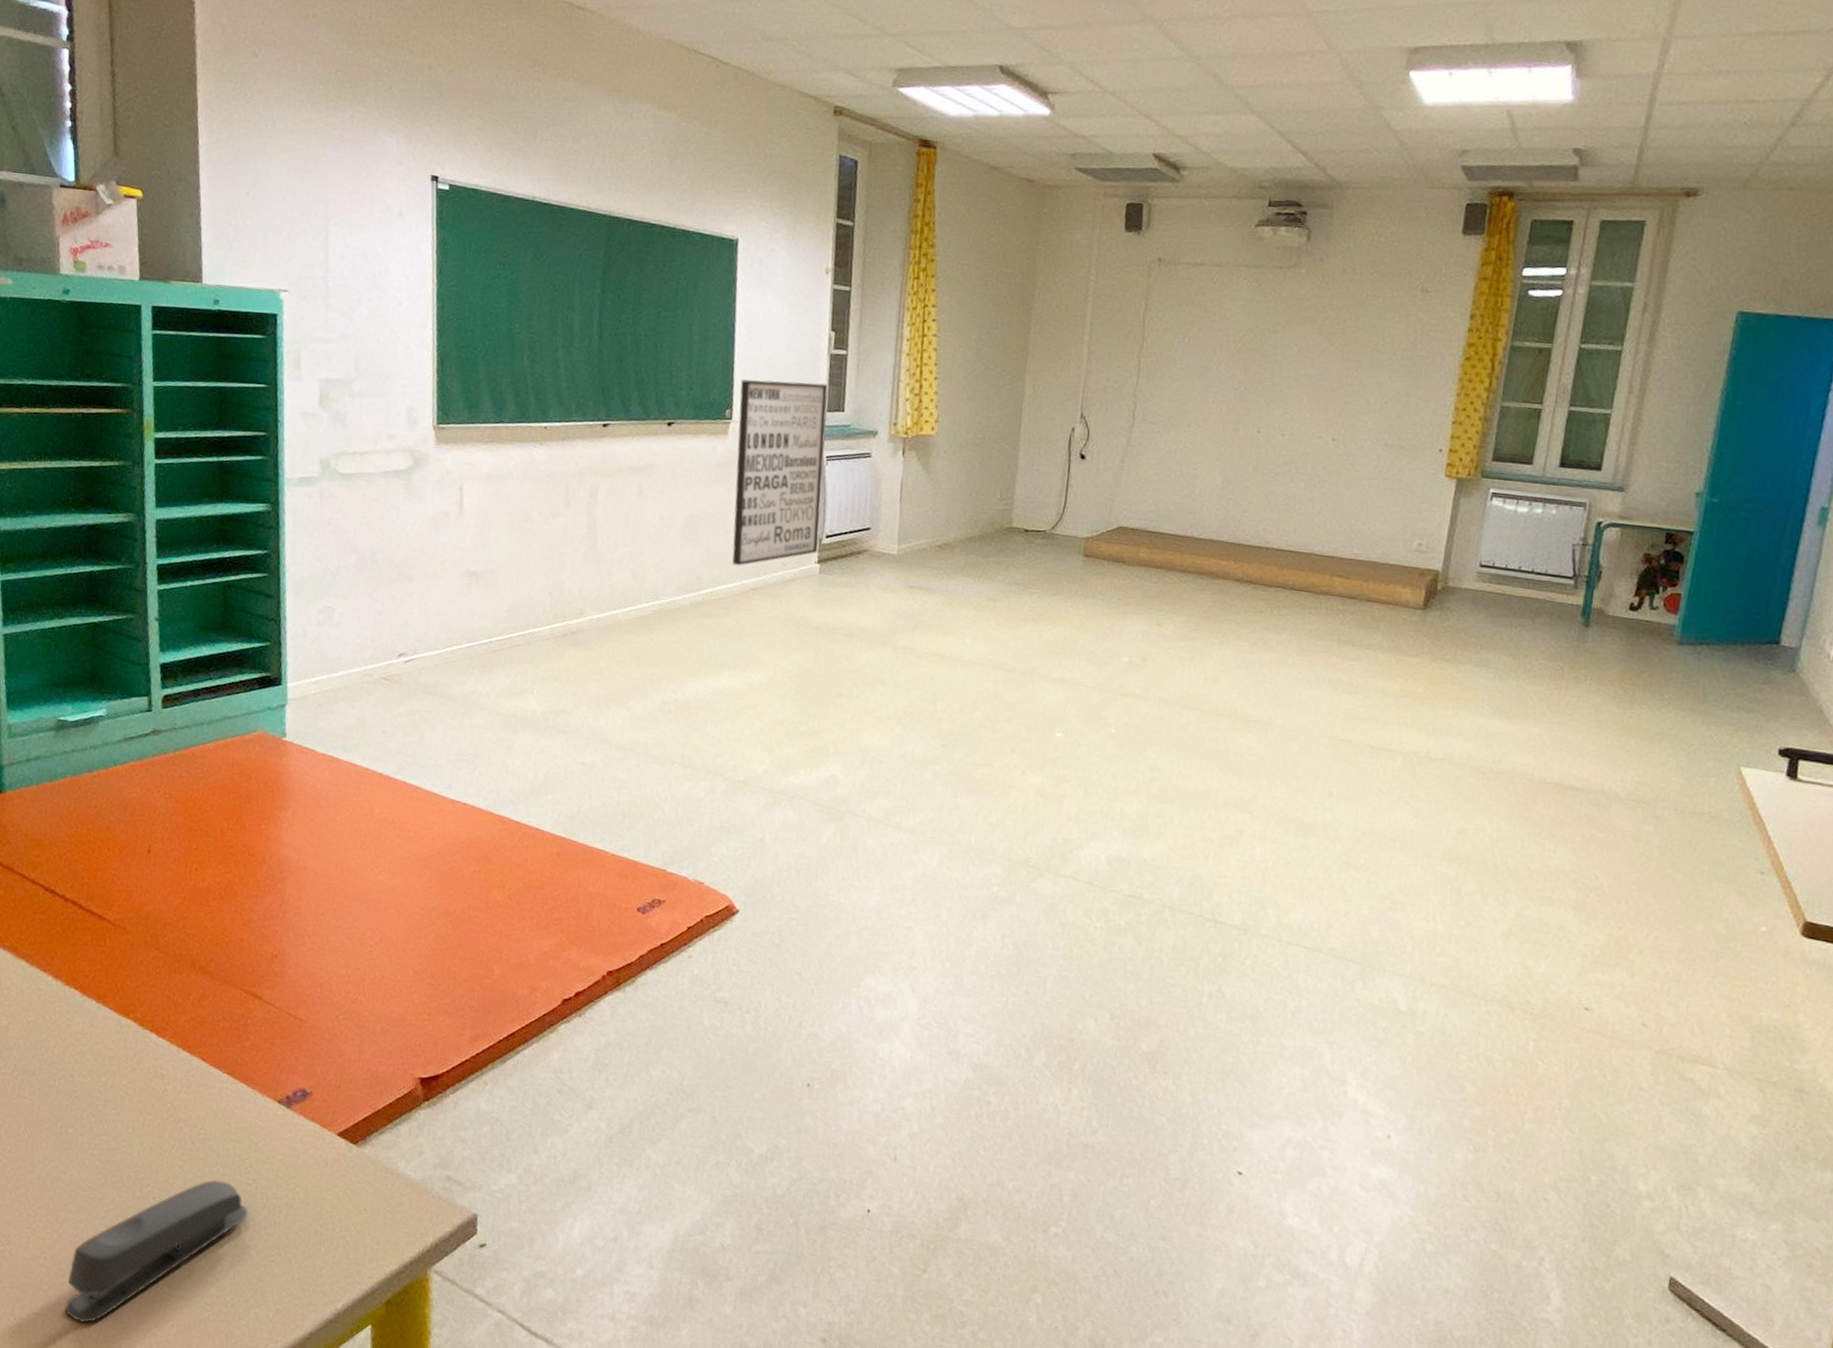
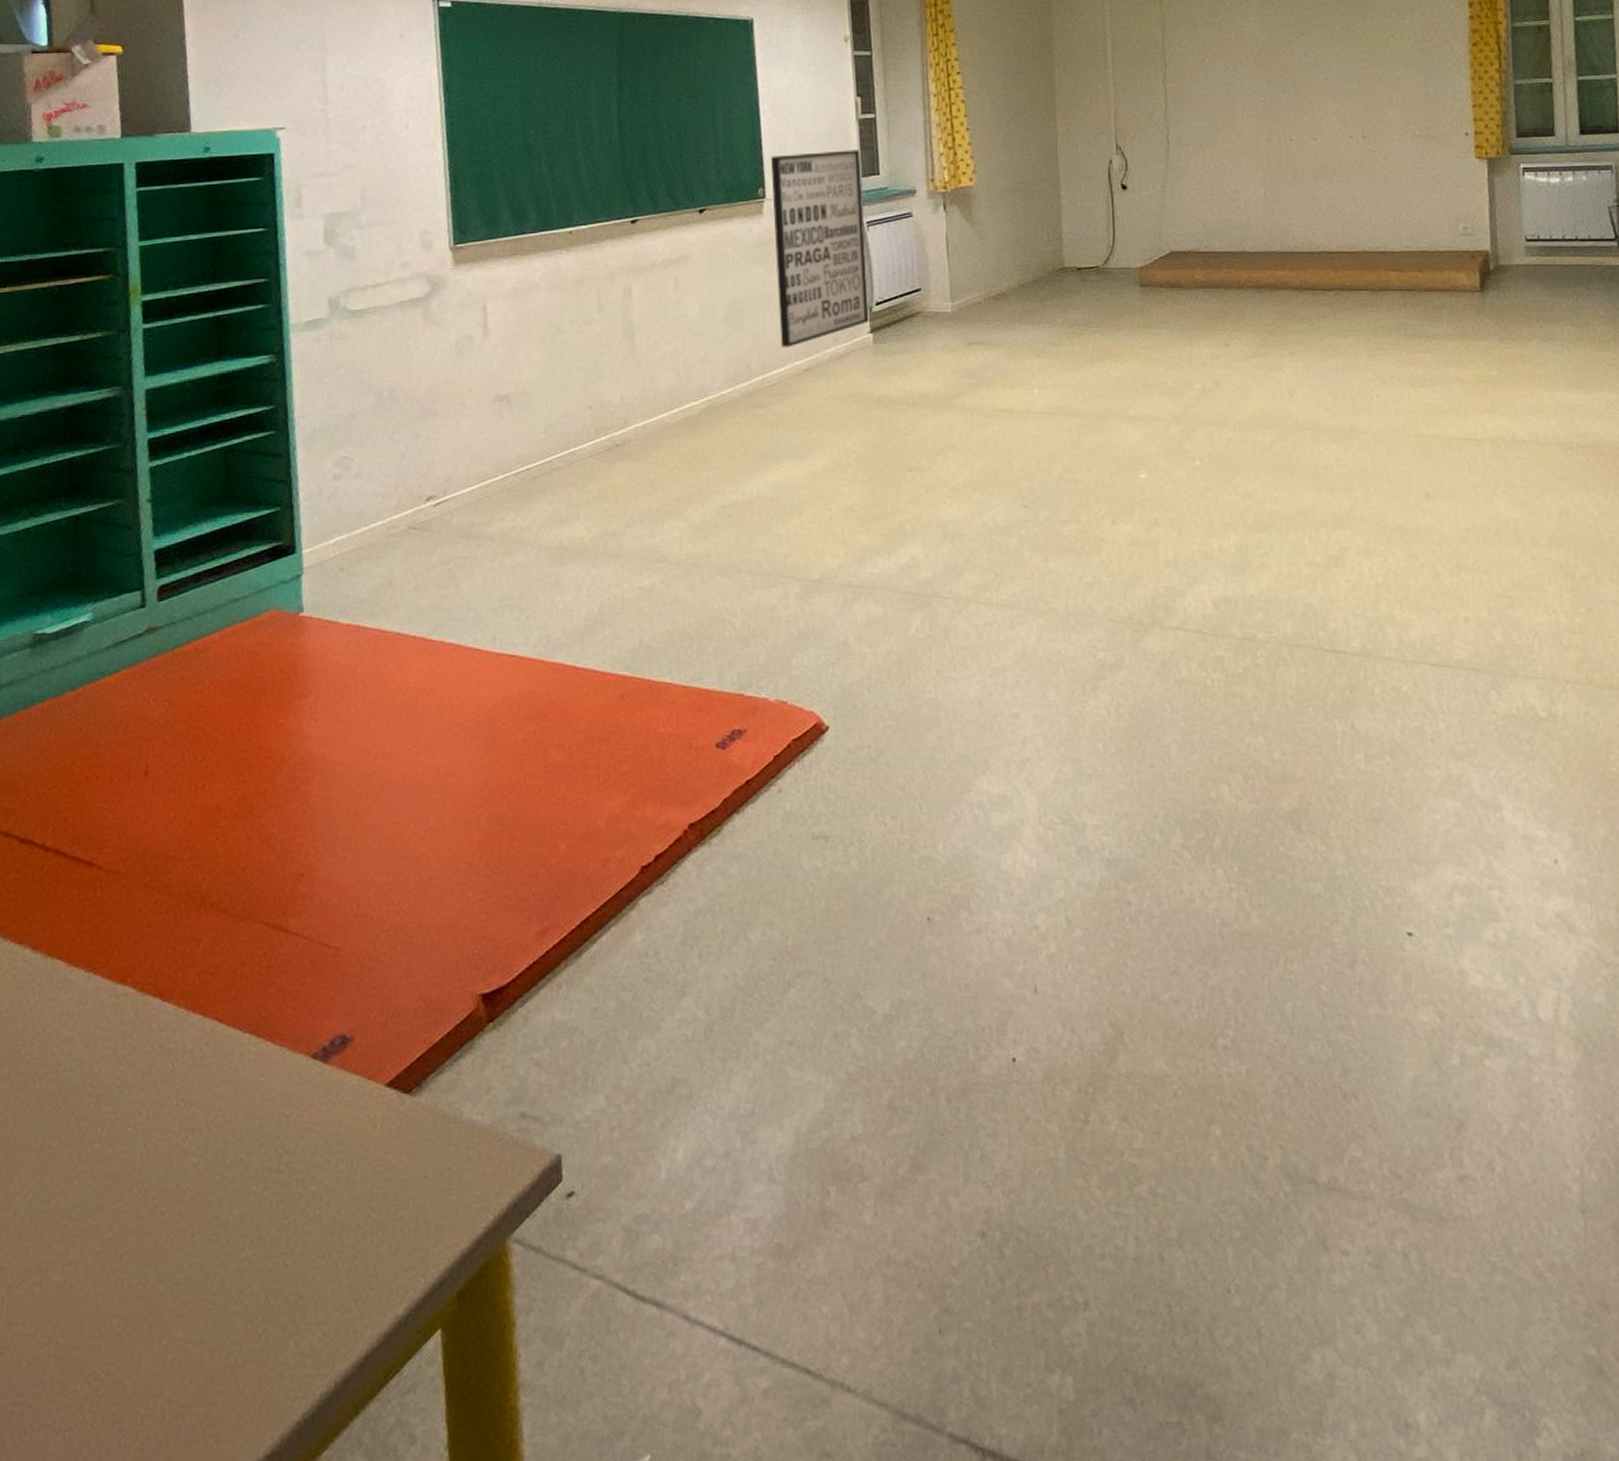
stapler: present [65,1180,249,1323] -> none [50,1173,282,1403]

